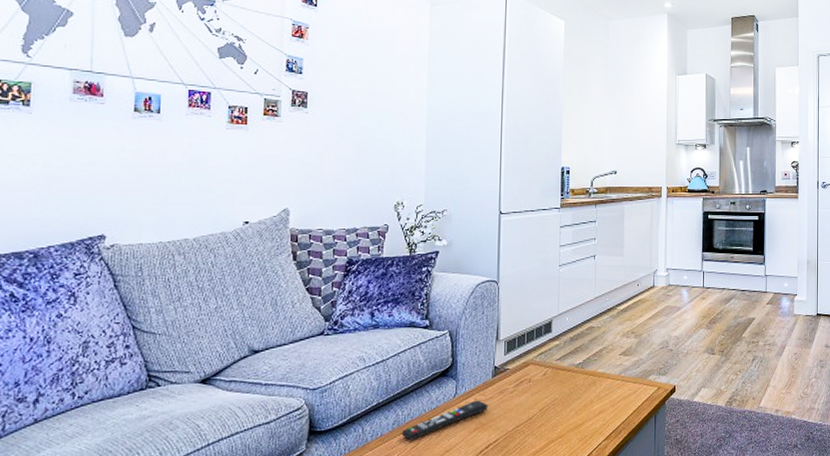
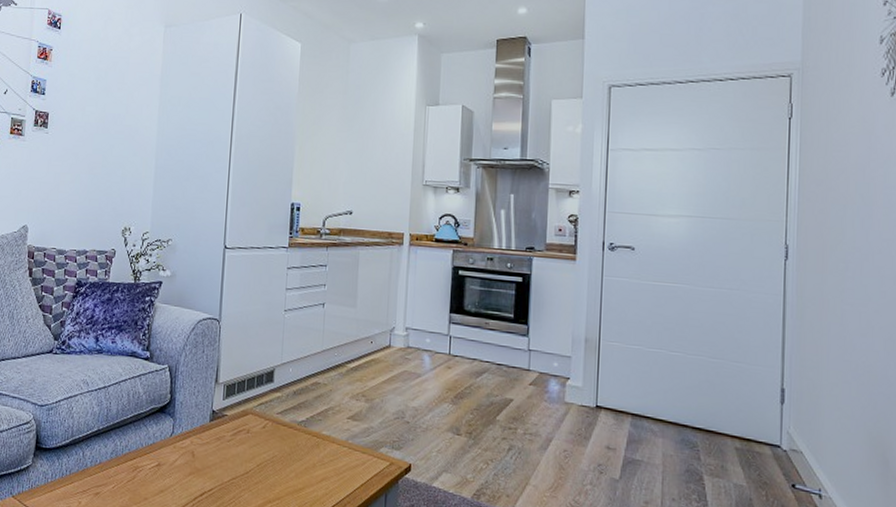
remote control: present [401,400,488,441] -> none [118,443,205,474]

